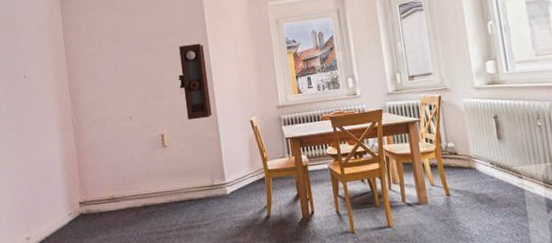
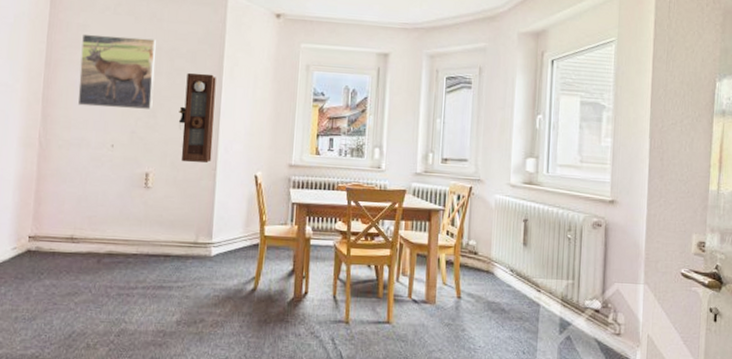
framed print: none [91,24,156,90] -> present [77,33,156,110]

